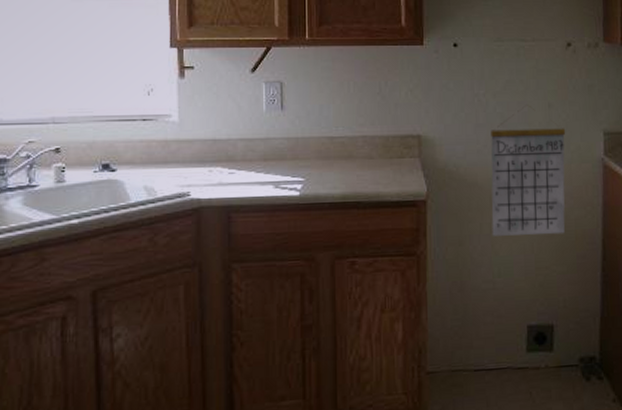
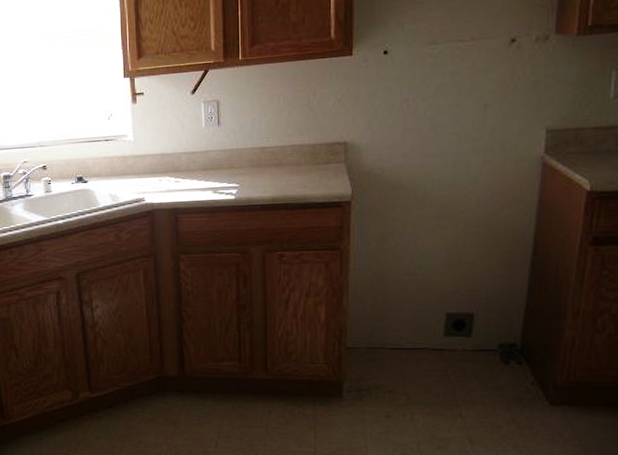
calendar: present [491,105,566,236] -> none [415,106,502,233]

